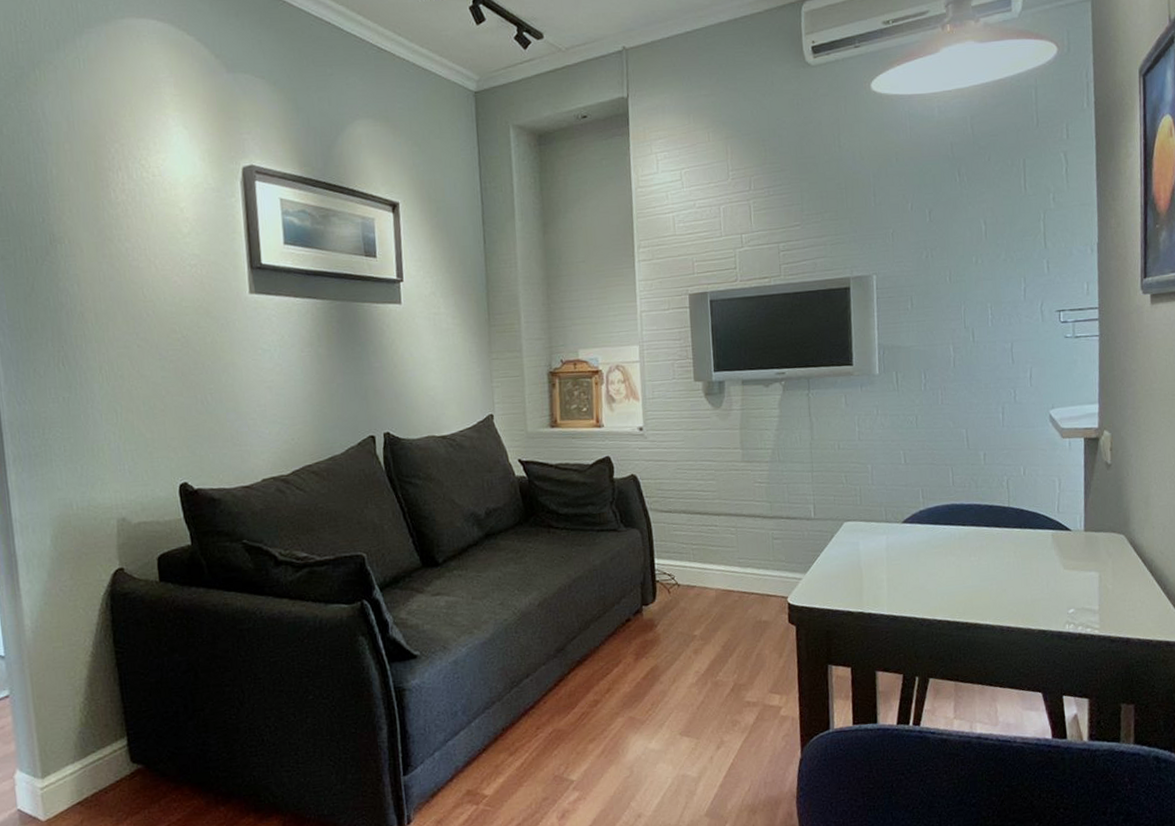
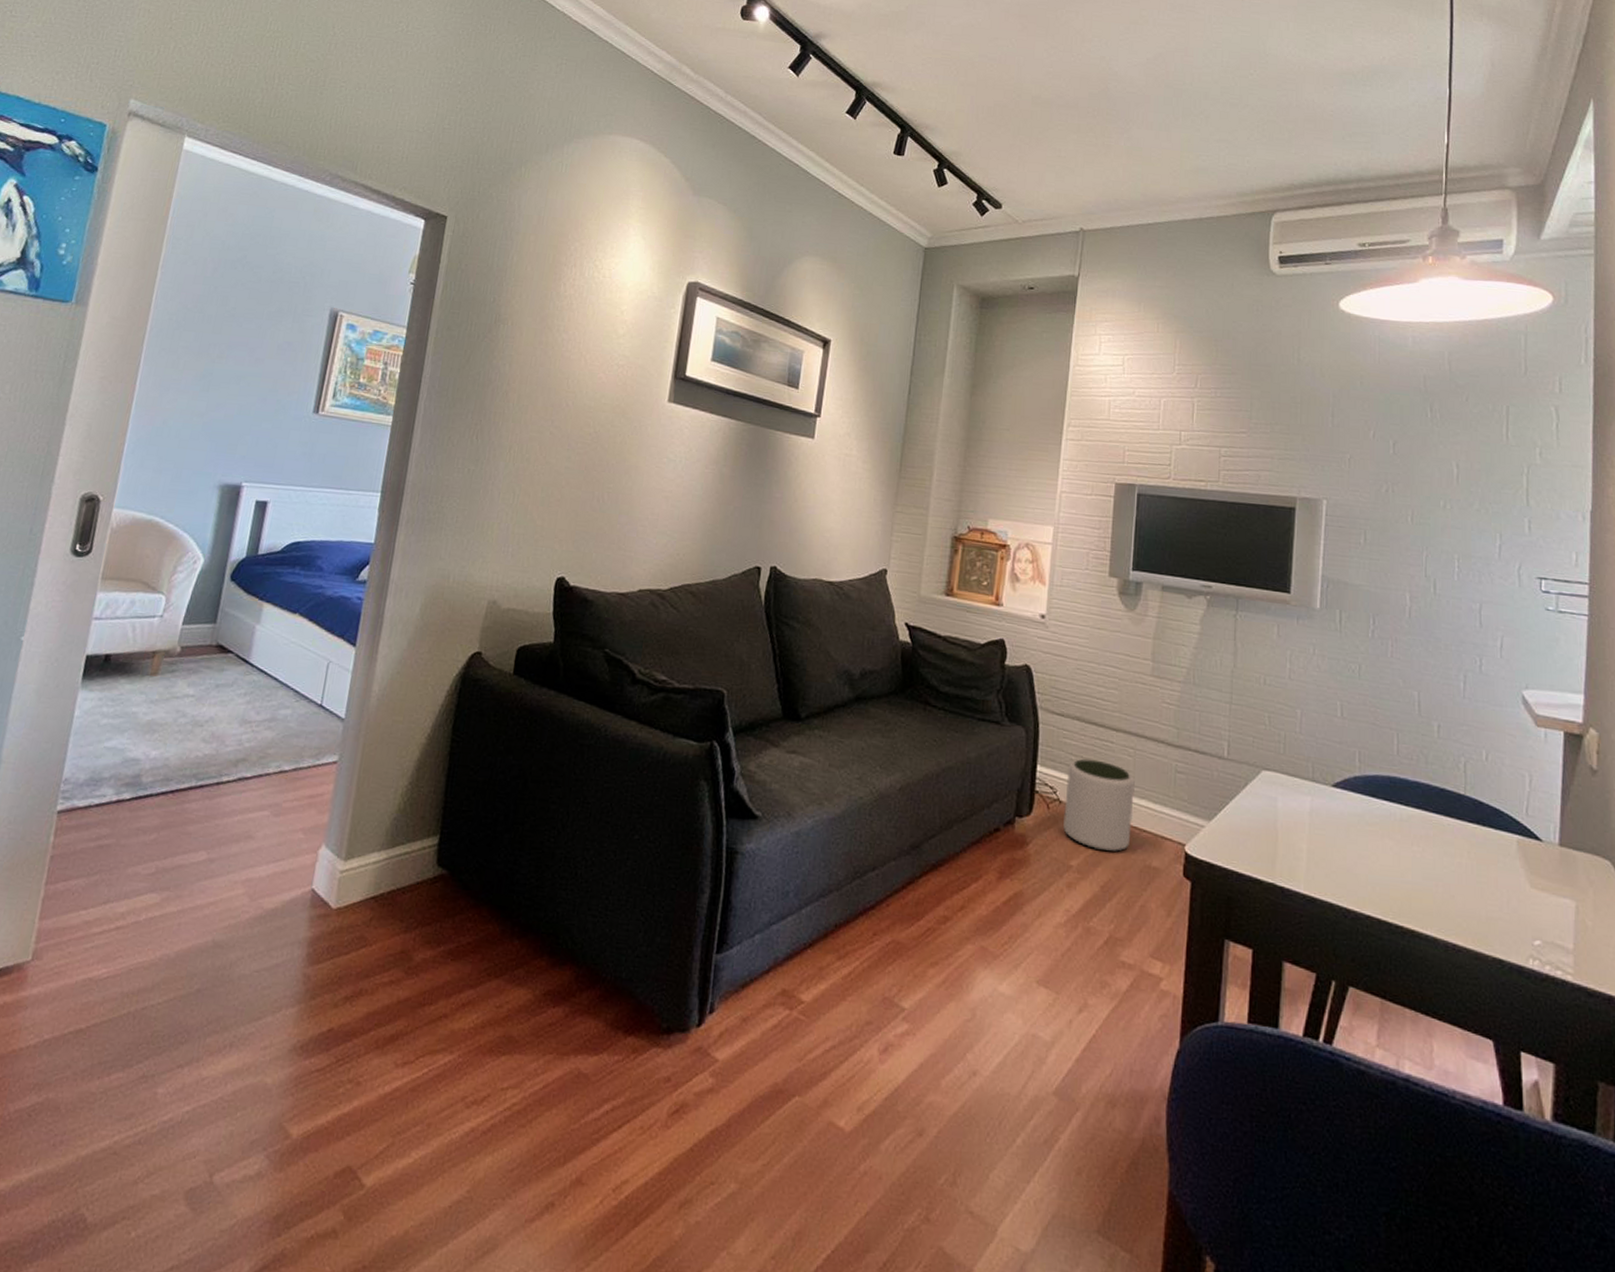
plant pot: none [681,543,742,618] -> present [1063,759,1135,852]

